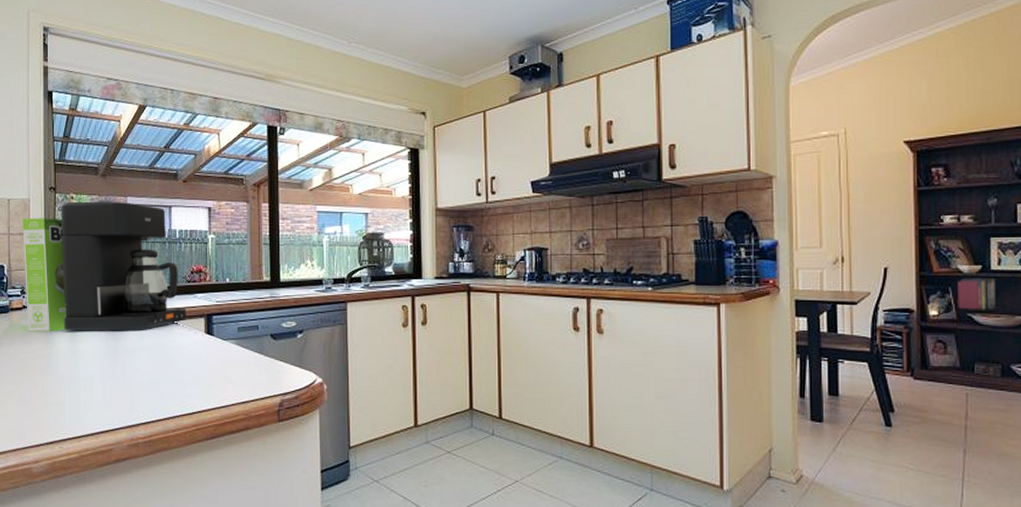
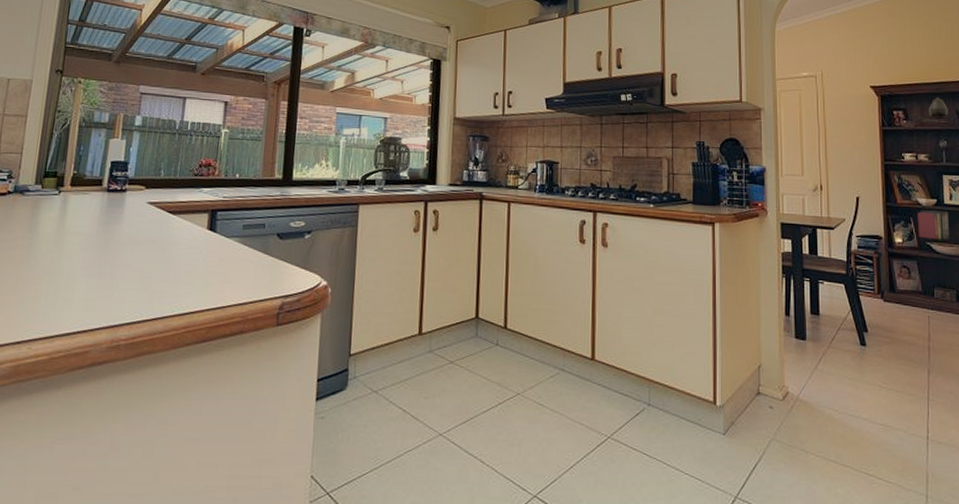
cake mix box: present [22,218,67,331] -> none [9,99,66,220]
coffee maker: present [61,201,186,331] -> none [51,86,190,223]
decorative jar: none [976,148,1000,175] -> present [929,97,948,120]

